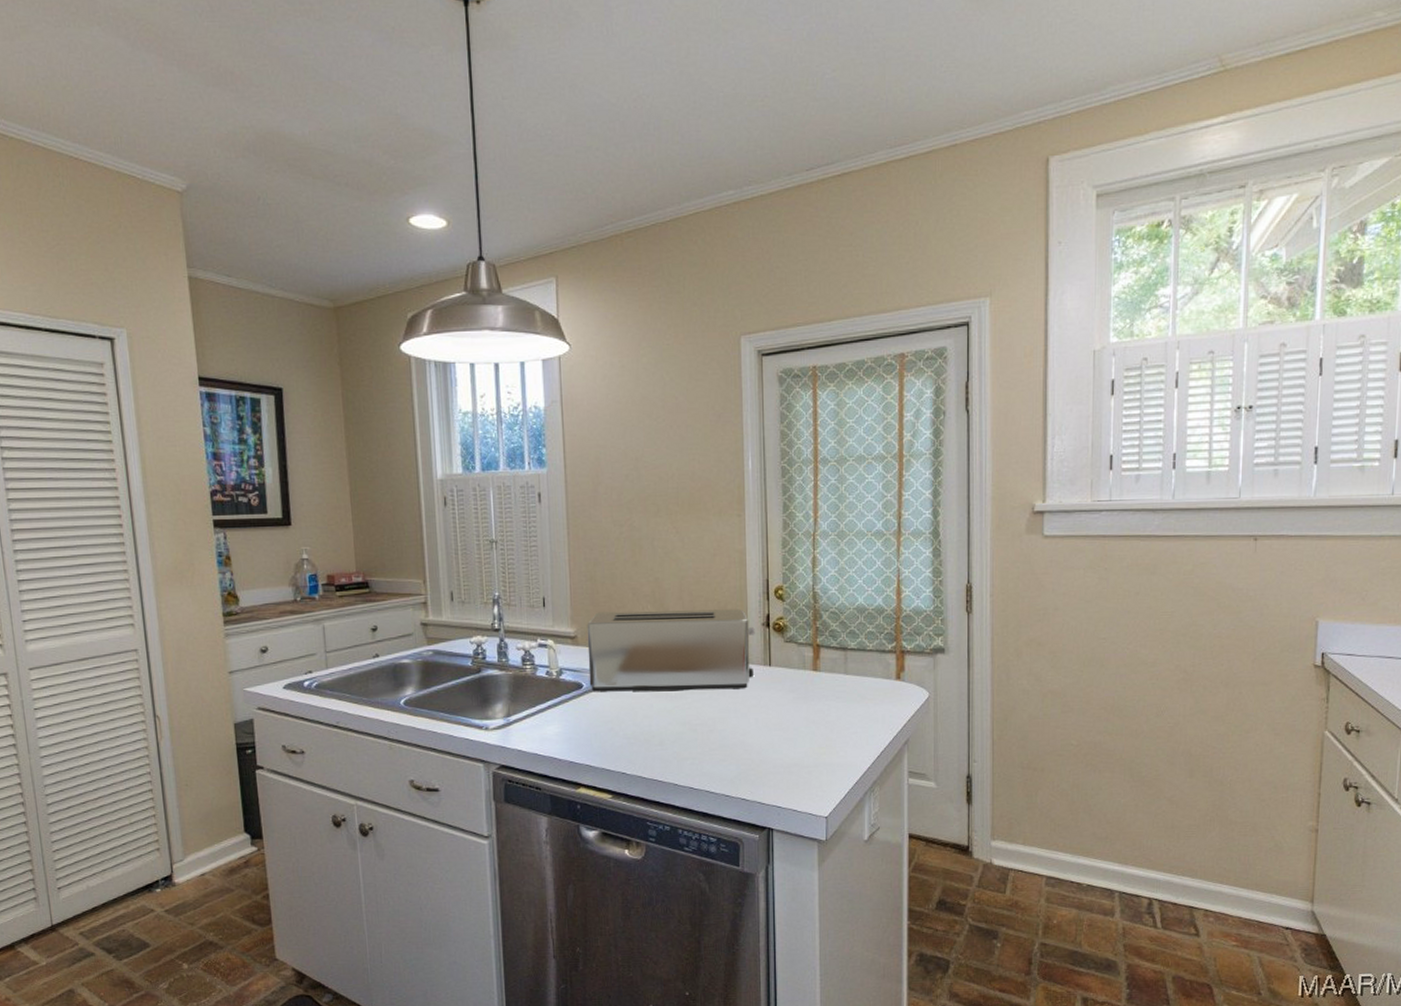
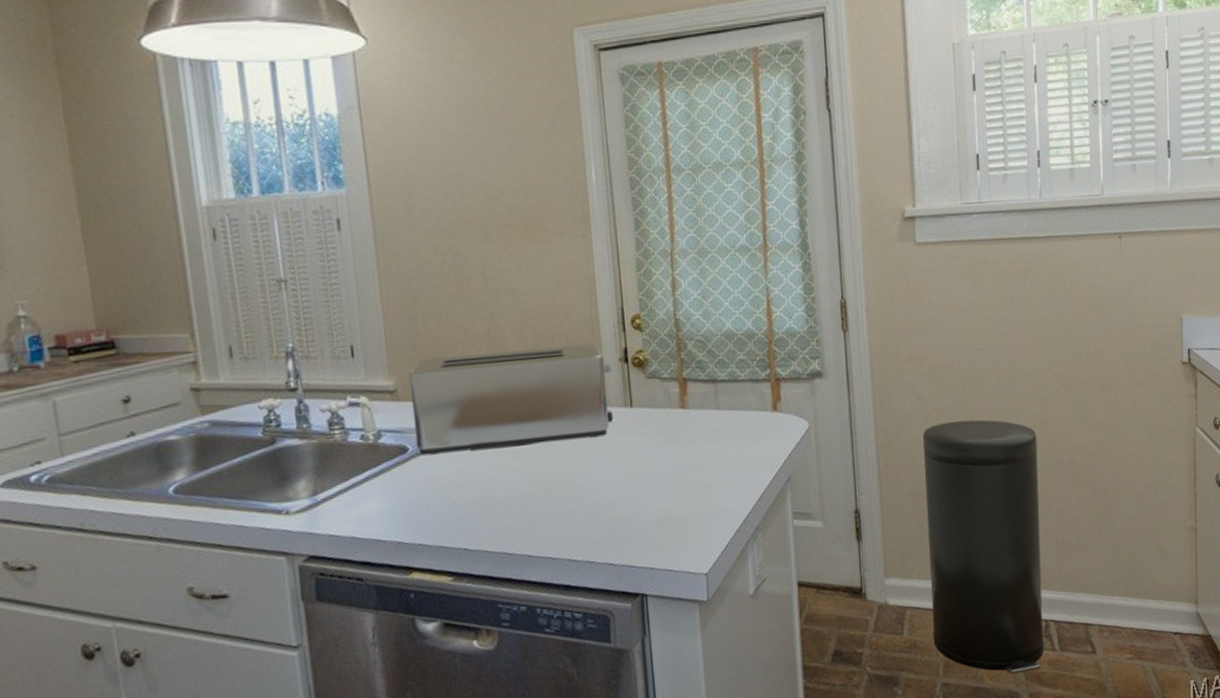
pedal bin: none [1034,703,1153,945] -> present [922,419,1044,674]

